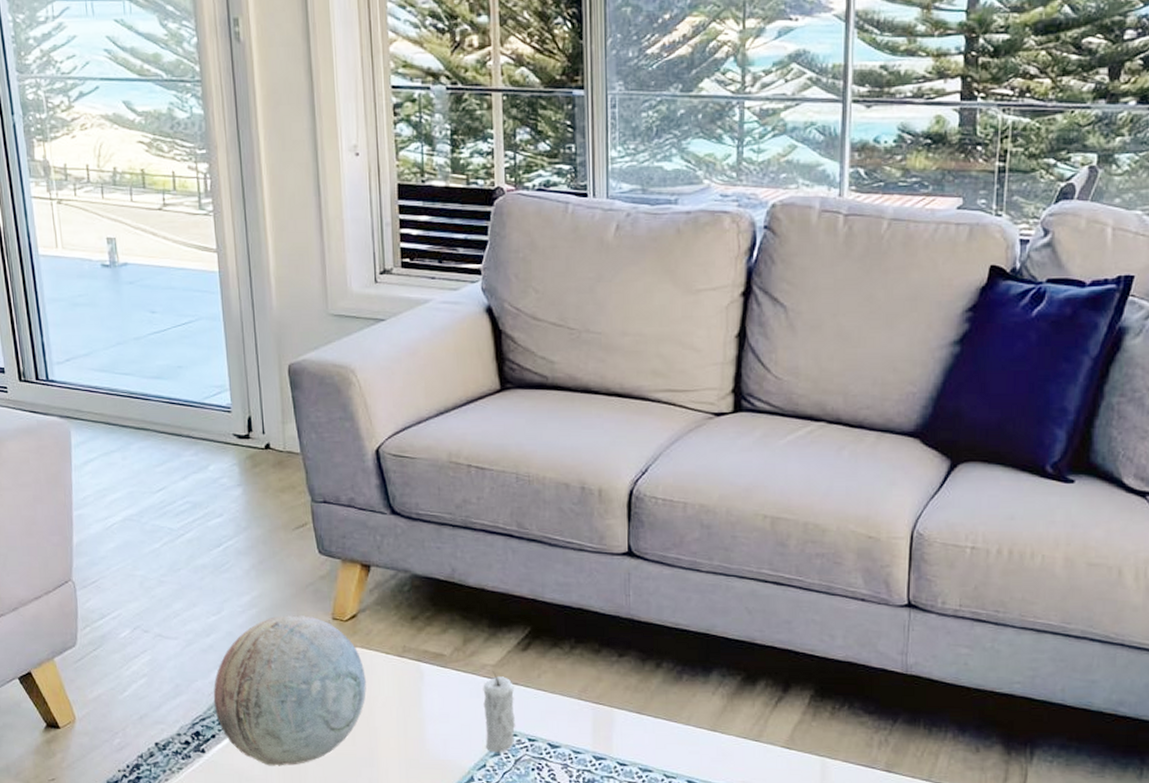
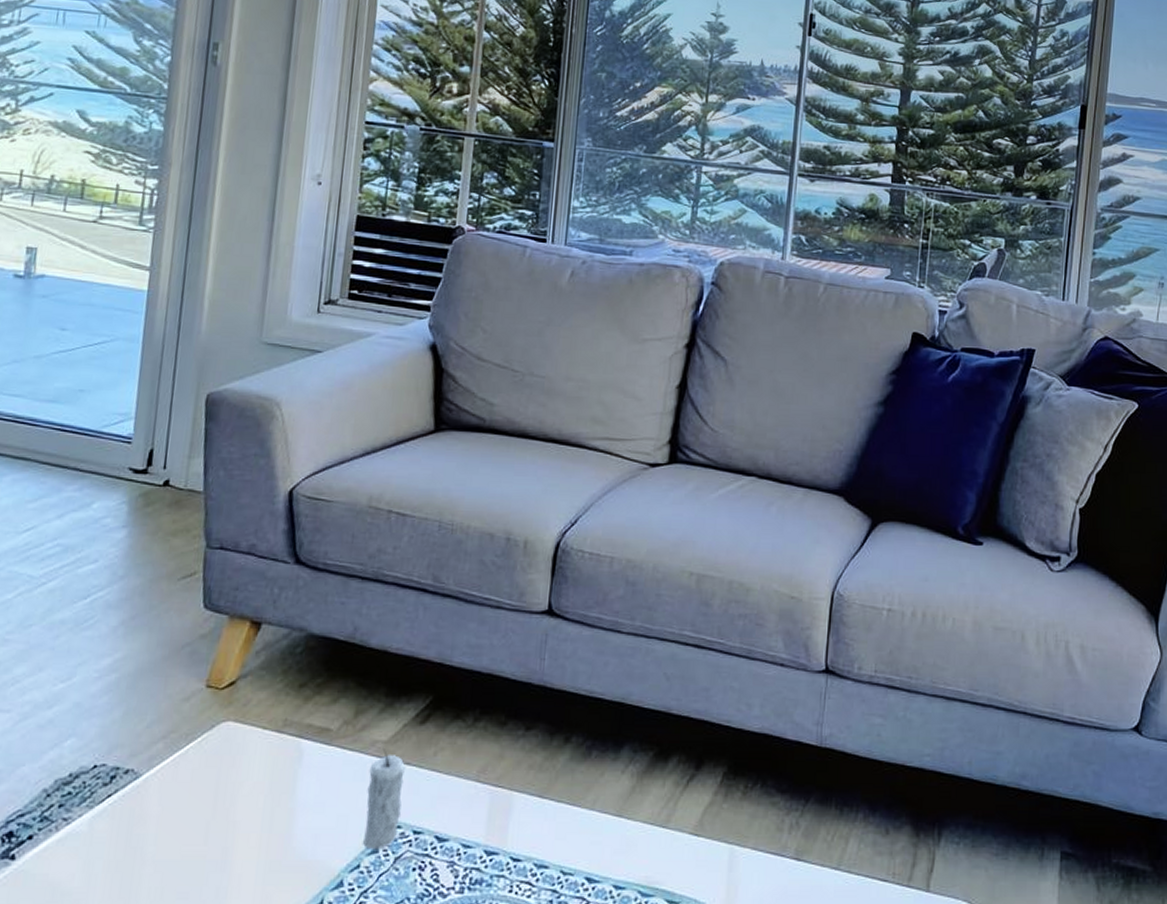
decorative orb: present [213,615,366,766] -> none [39,682,235,875]

